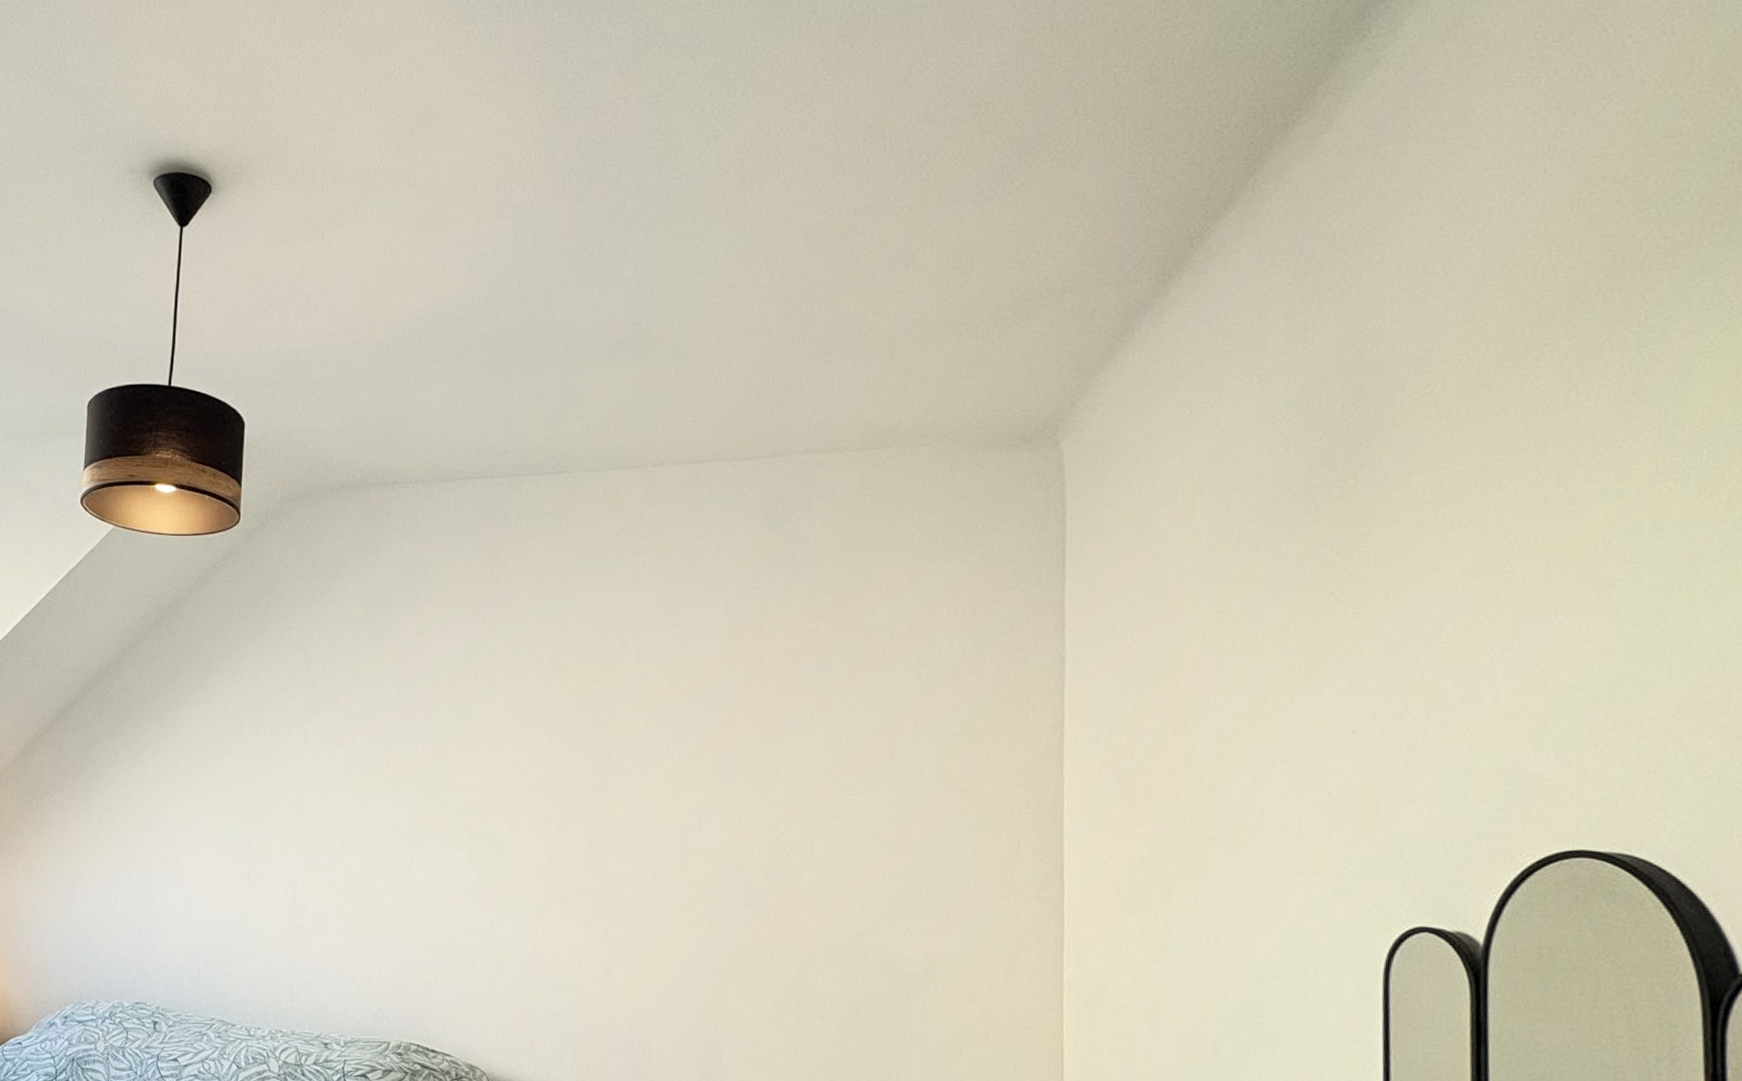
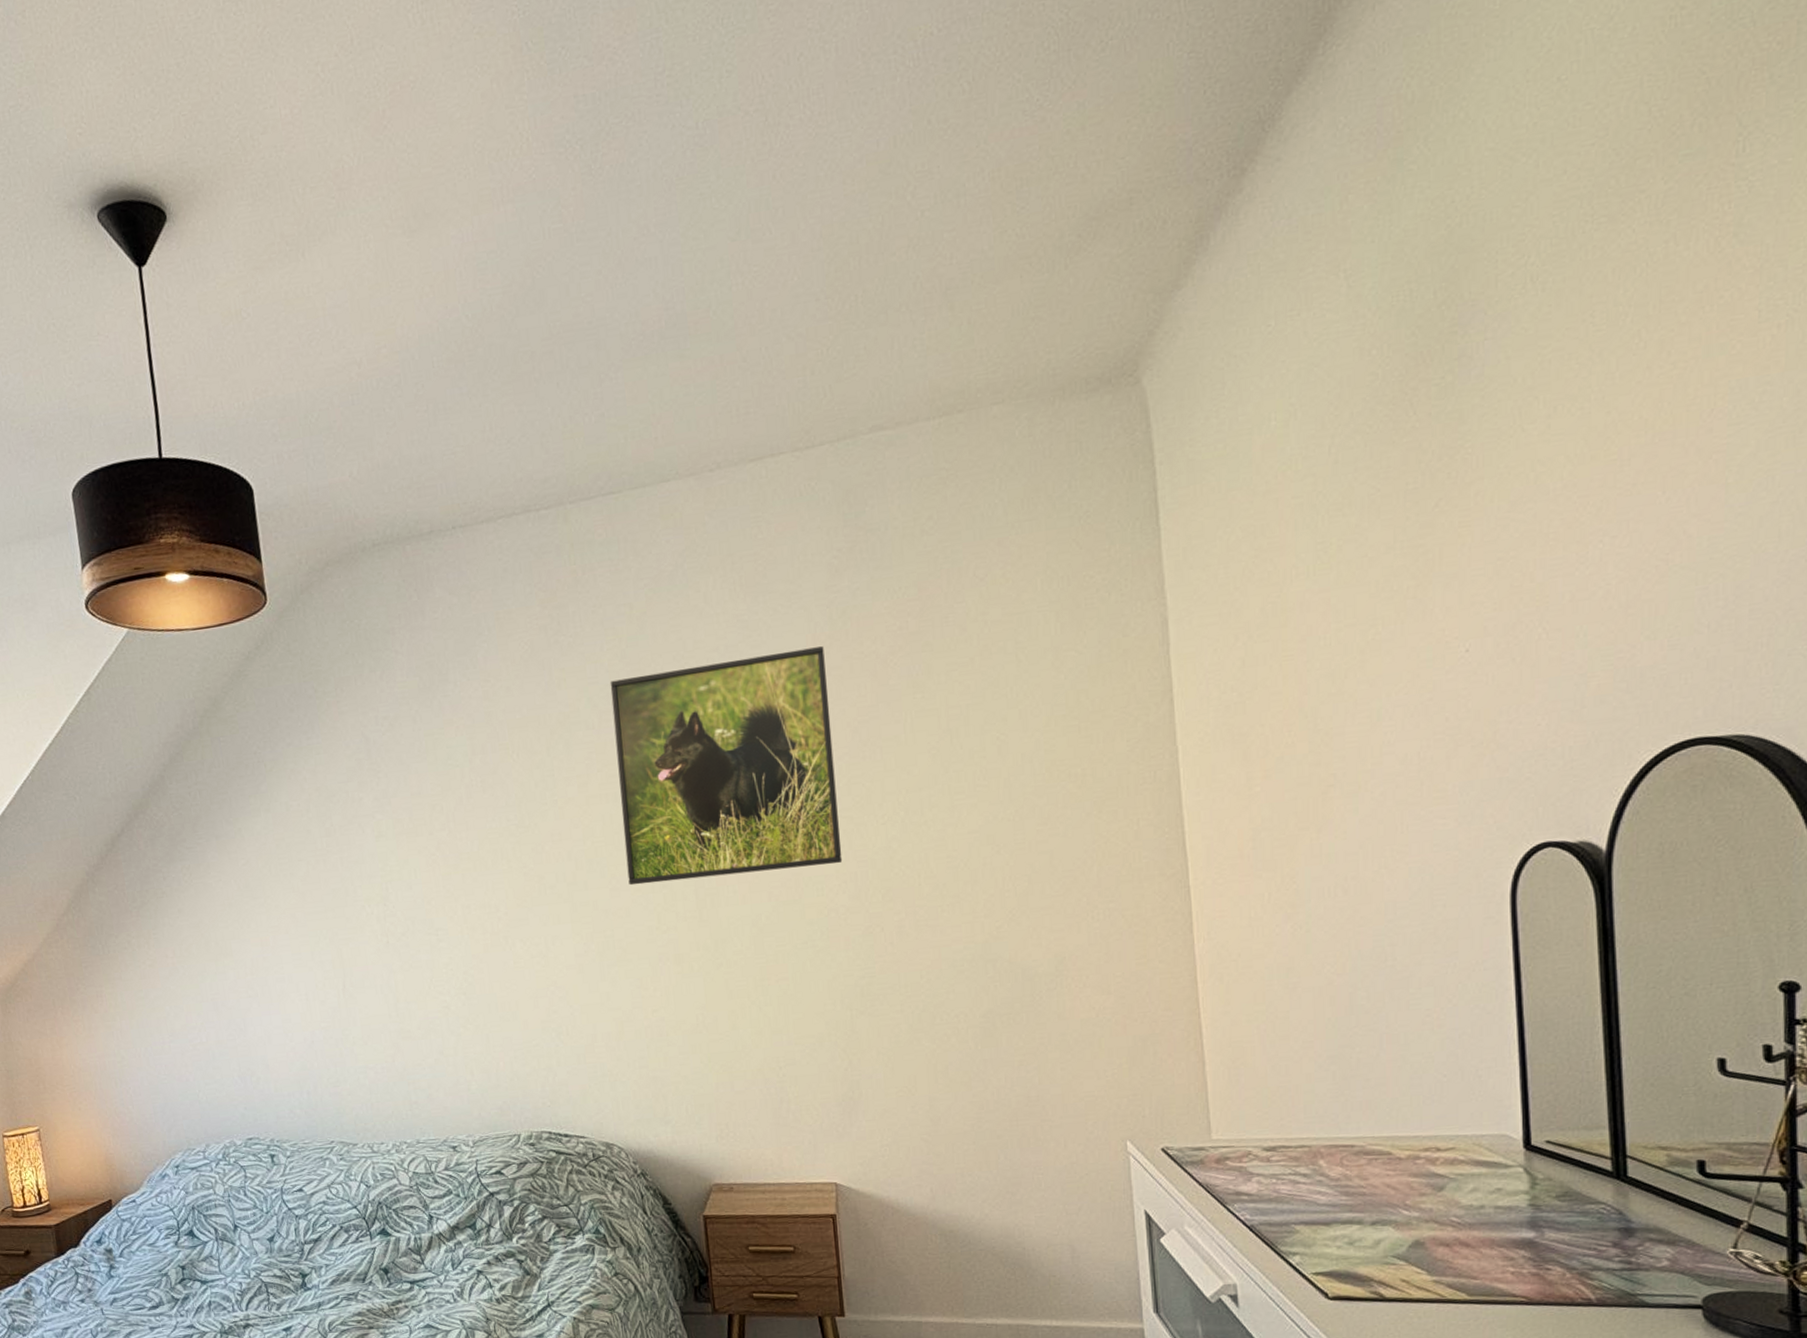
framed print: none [527,634,738,836] -> present [610,646,843,886]

